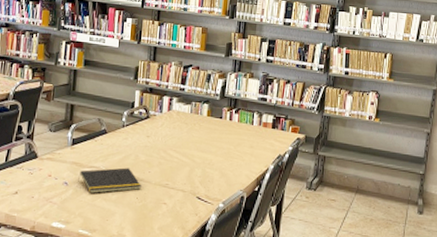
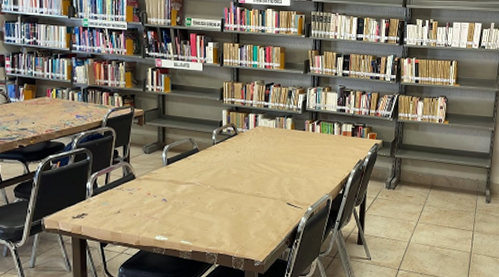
notepad: present [78,167,141,194] -> none [176,182,235,208]

